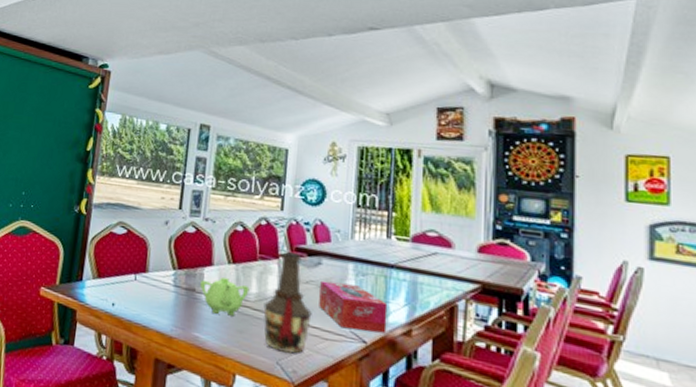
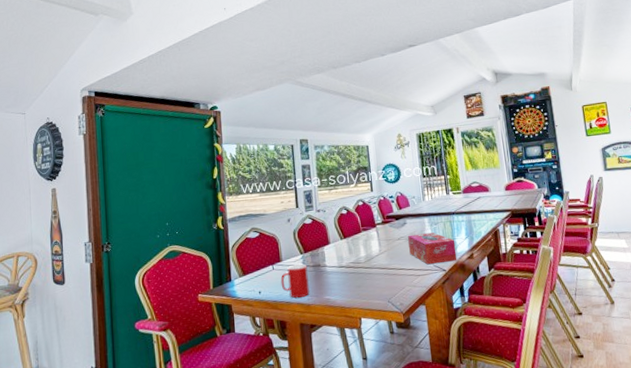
cup: none [141,280,178,326] -> present [280,264,310,299]
teapot: present [200,276,250,317] -> none [323,250,360,279]
bottle: present [263,252,312,354] -> none [371,220,407,294]

